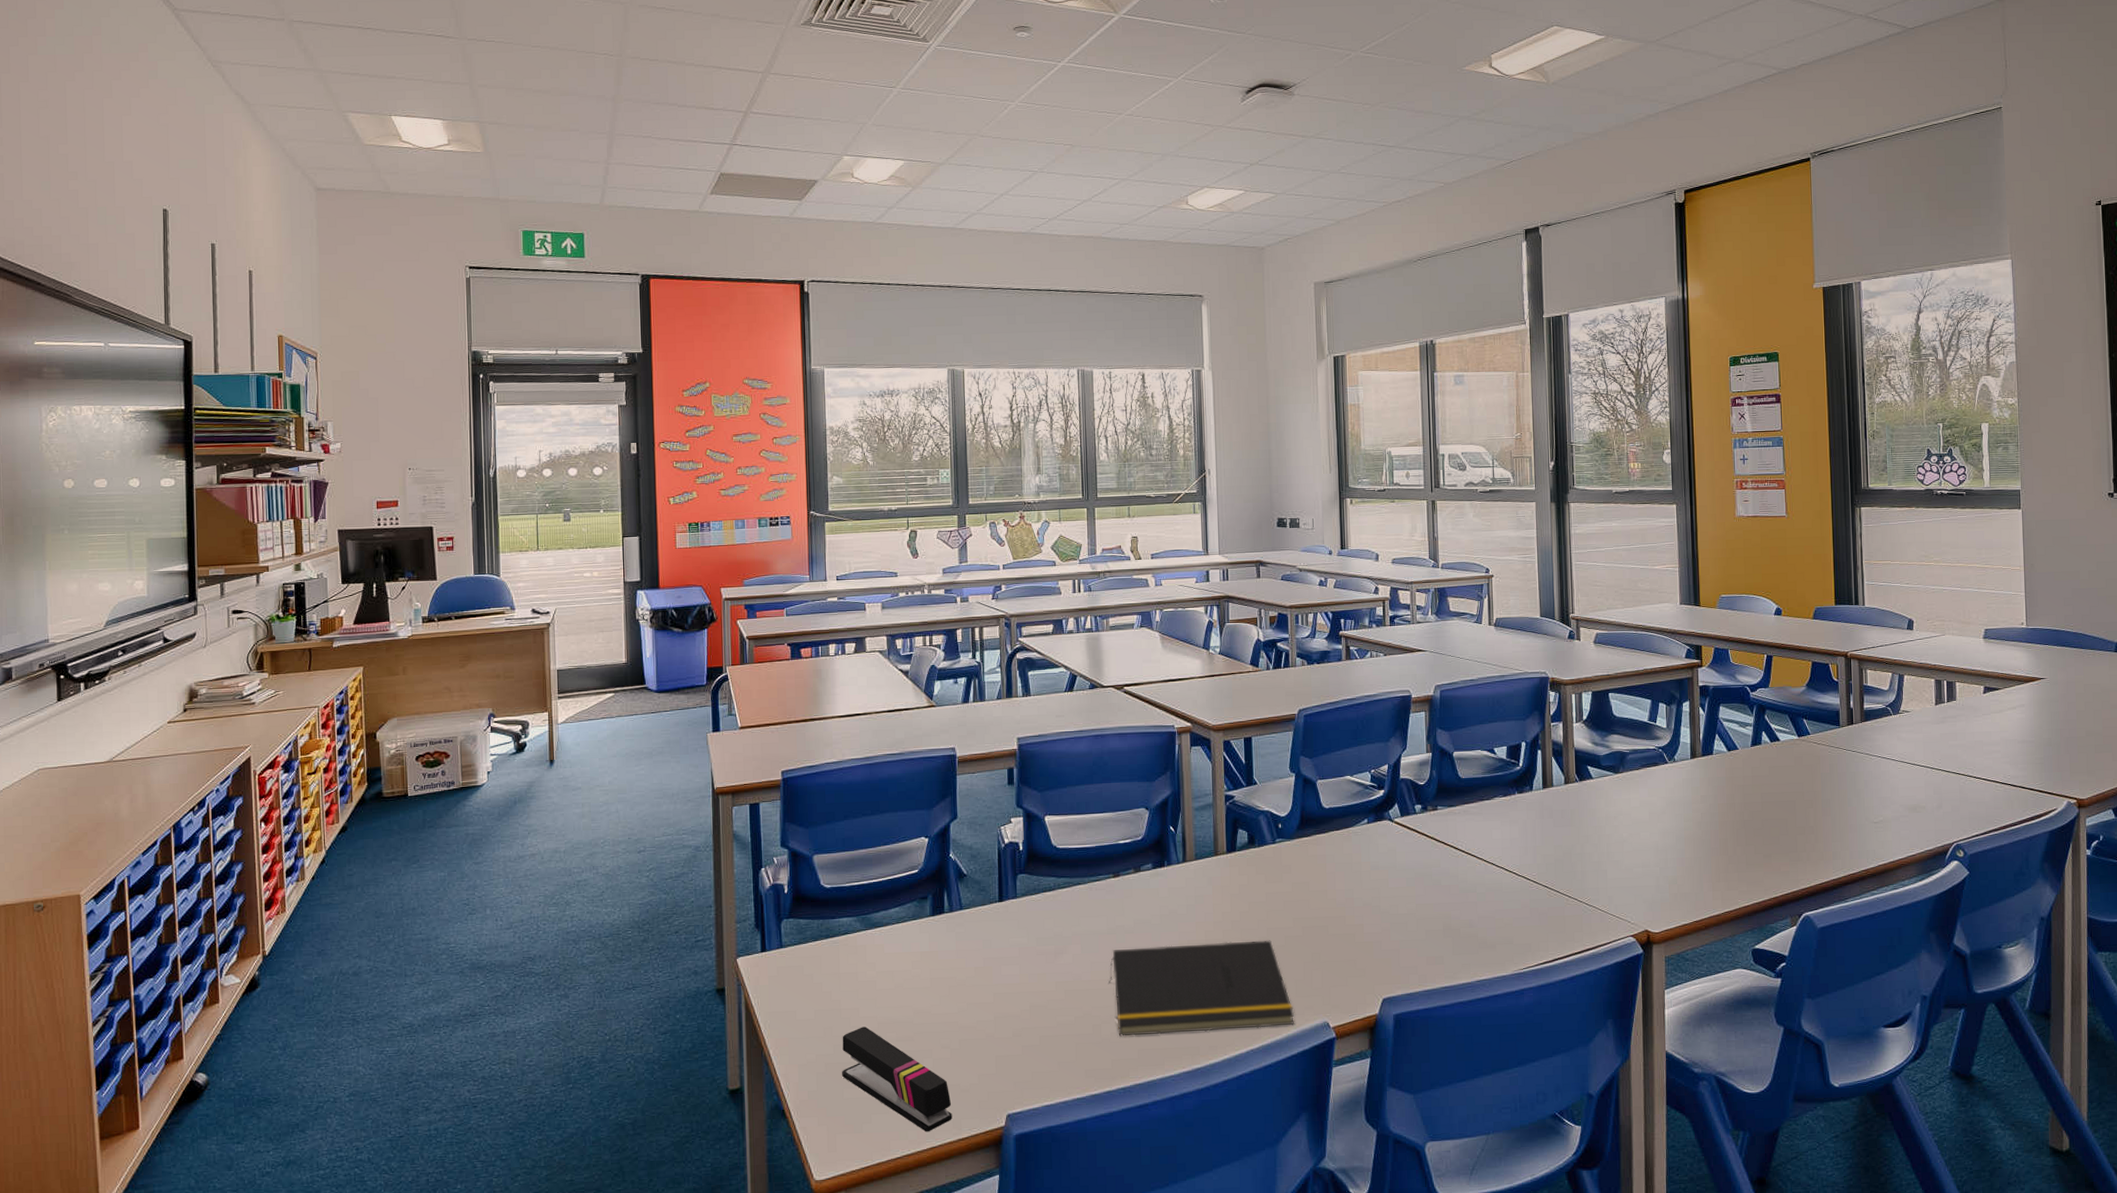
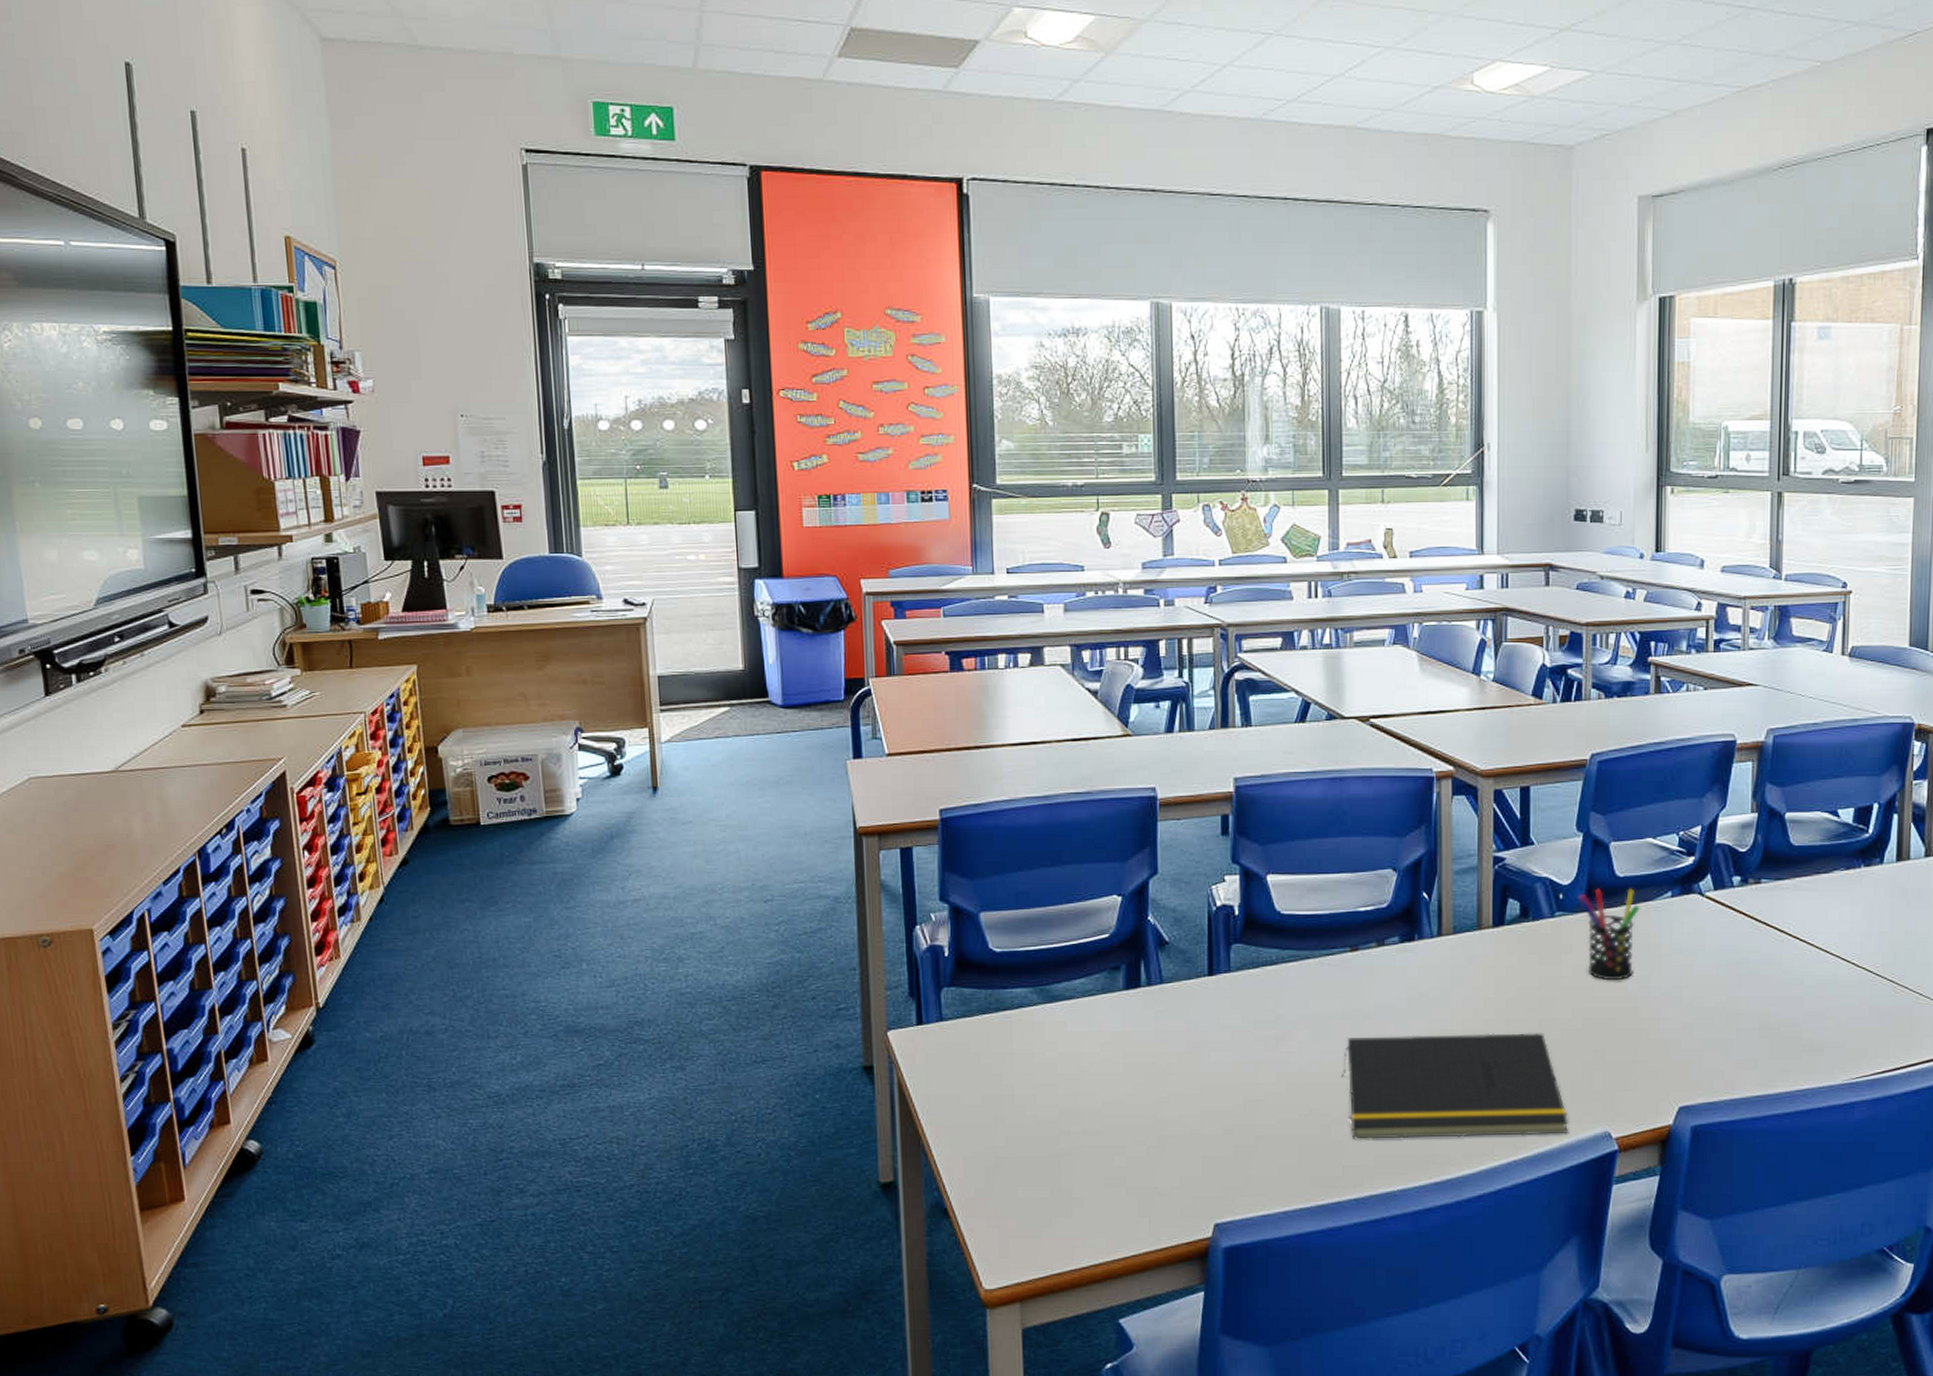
stapler: present [842,1026,952,1132] -> none [1016,1116,1149,1240]
pen holder: none [1293,817,1343,894] -> present [1577,888,1640,981]

